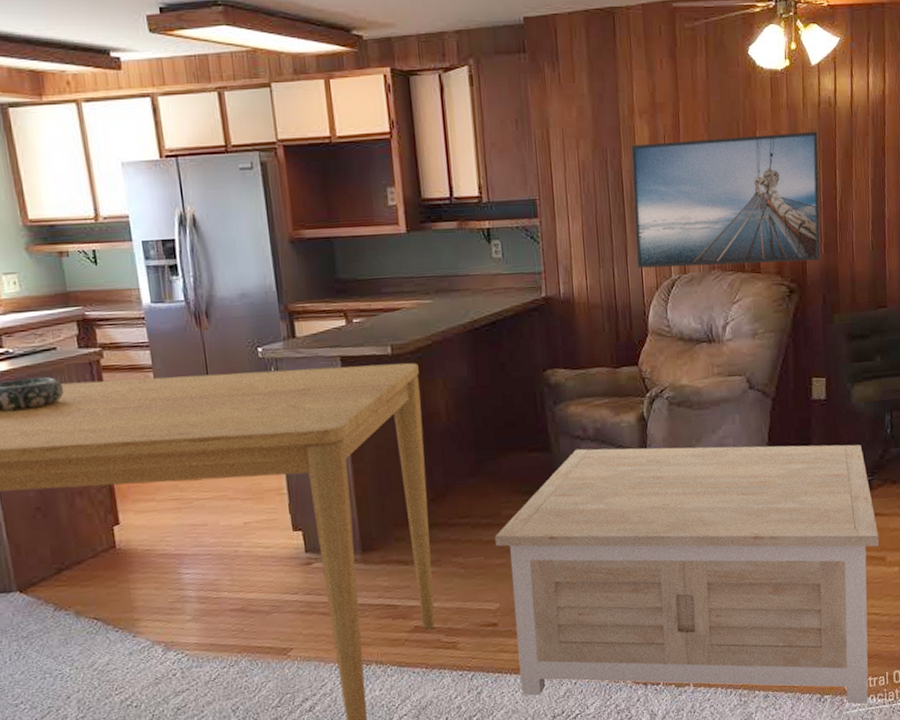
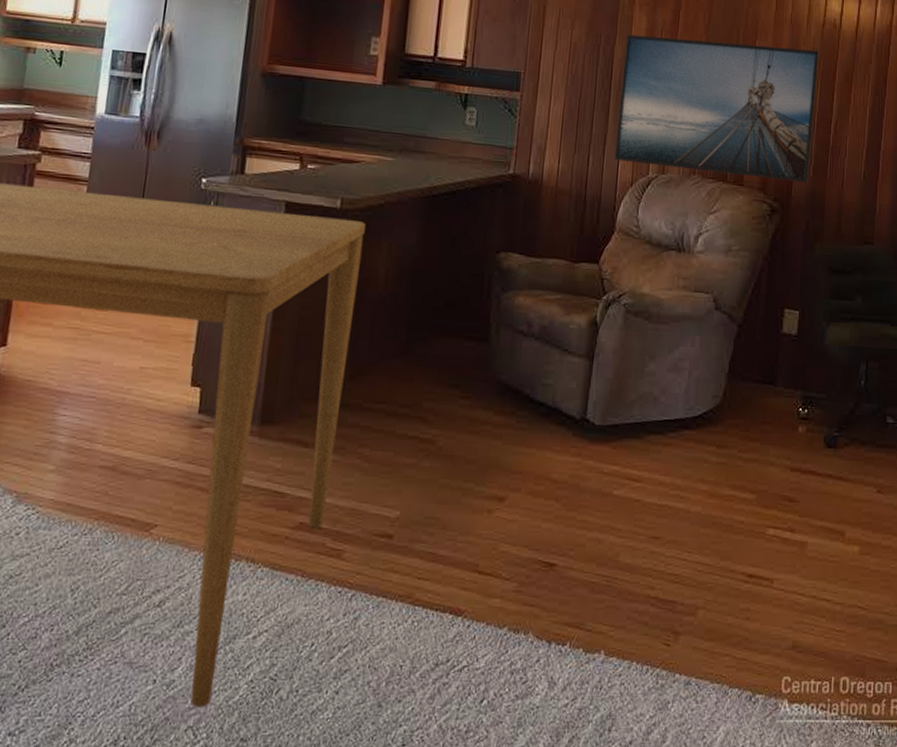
coffee table: present [494,444,879,705] -> none [405,345,840,714]

